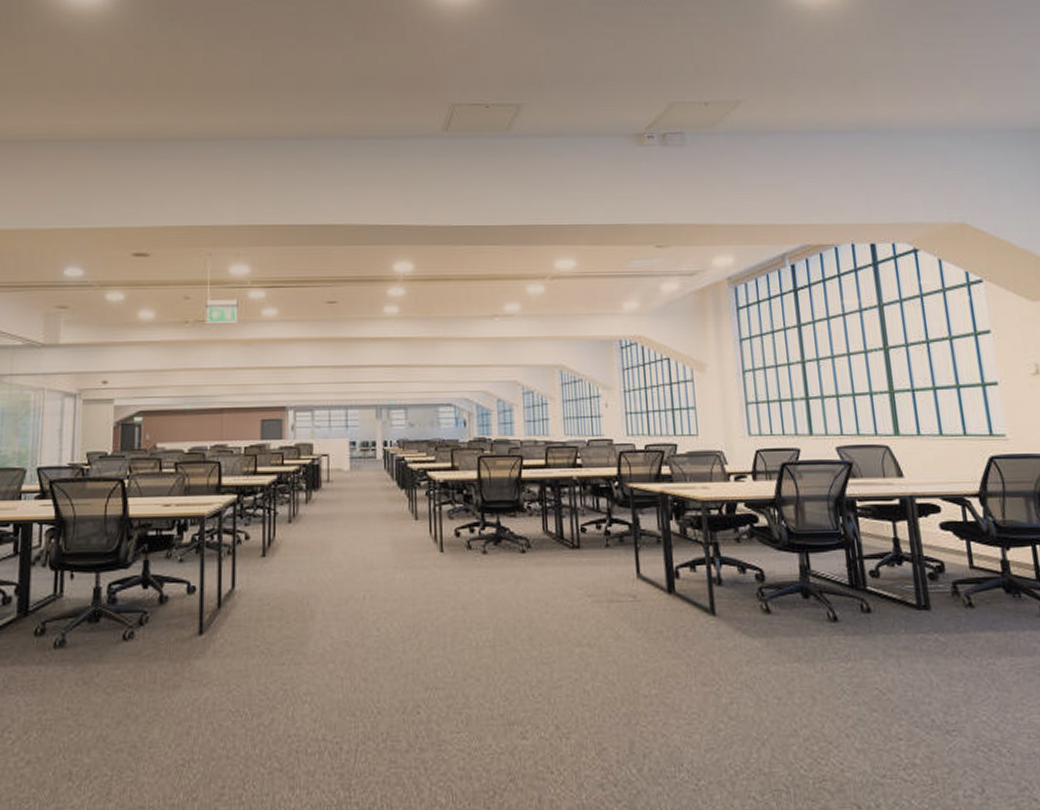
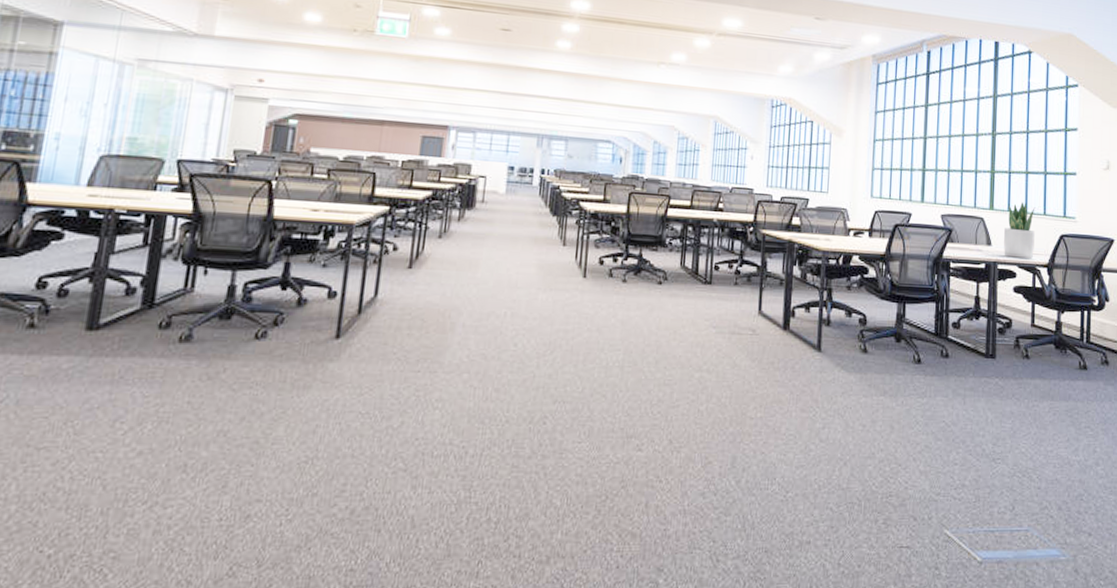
planter: none [916,423,959,489] -> present [1003,202,1035,259]

